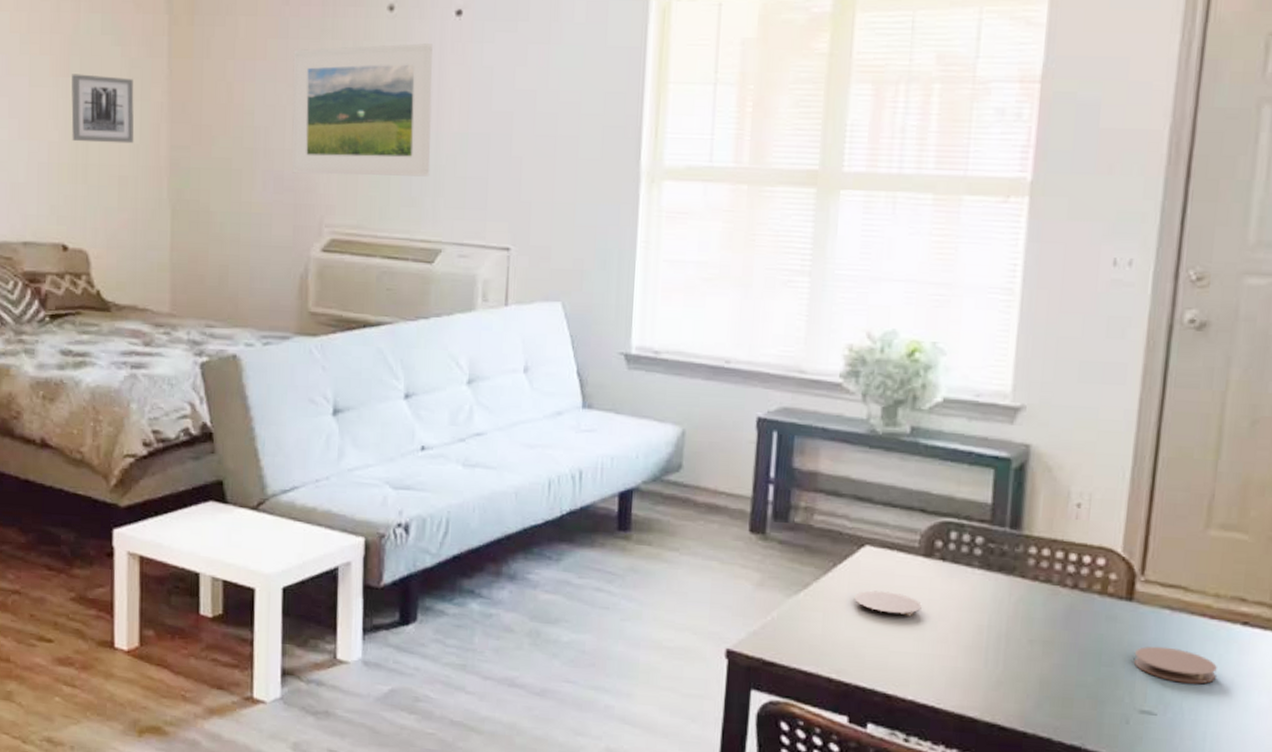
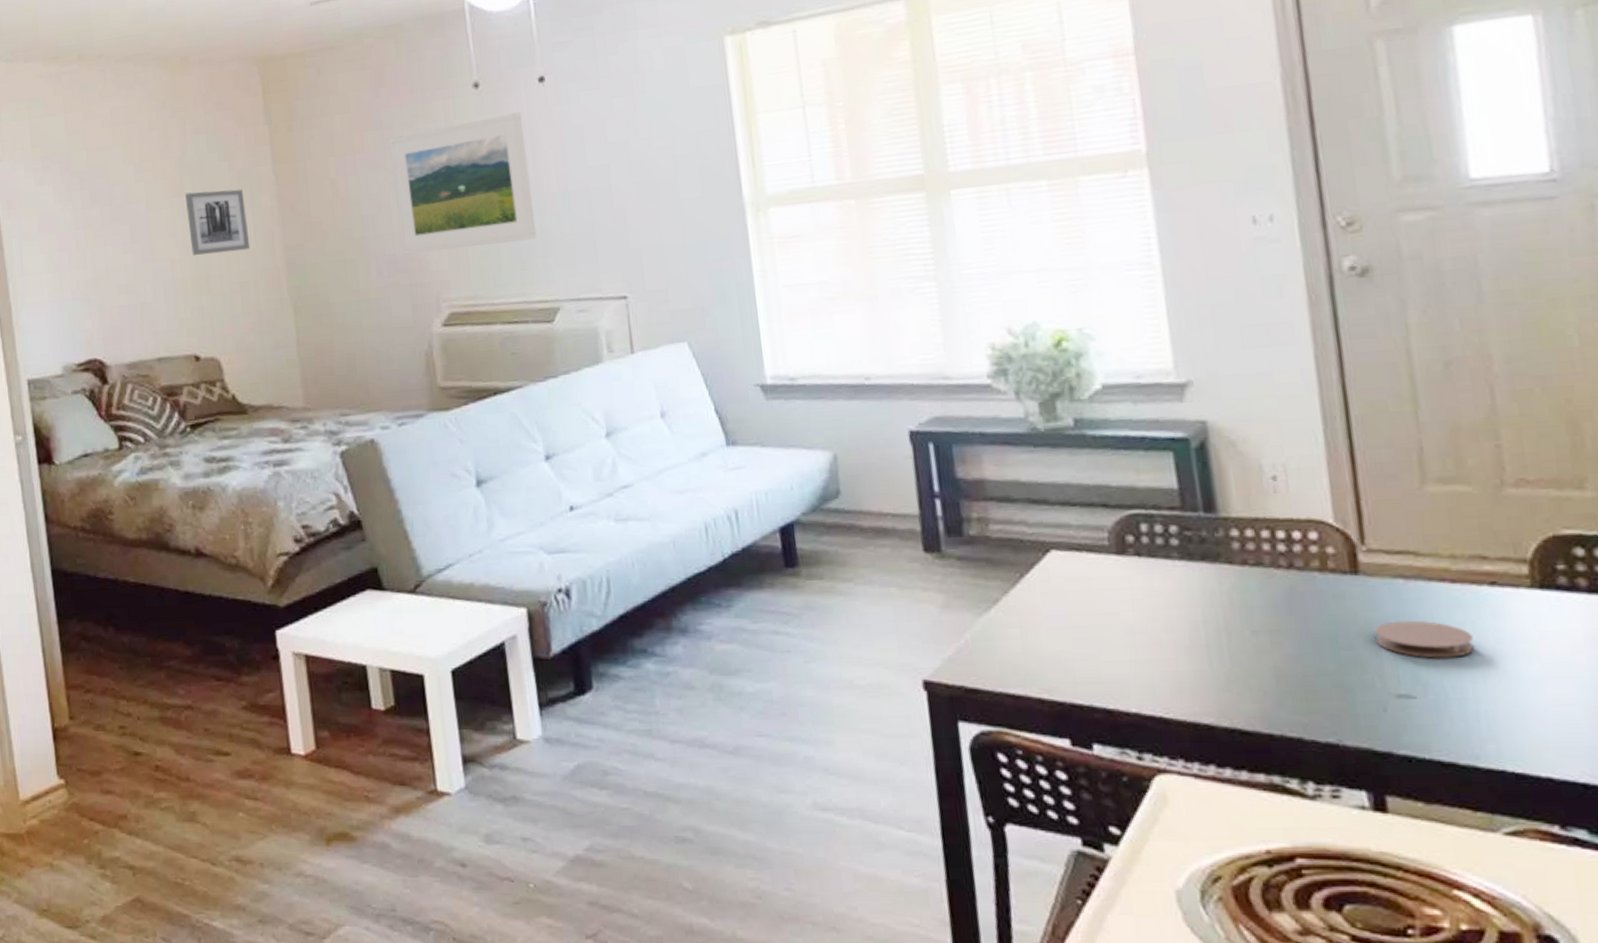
coaster: present [854,590,922,617] -> none [1049,597,1126,621]

